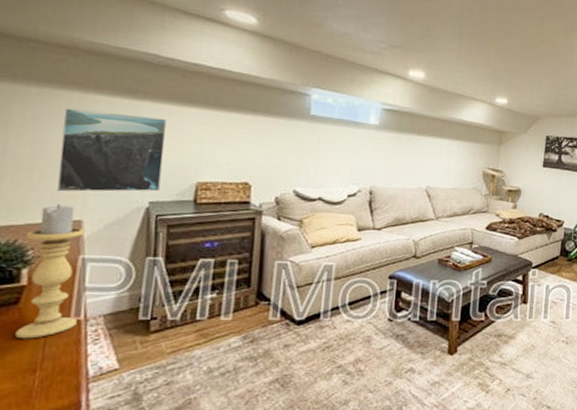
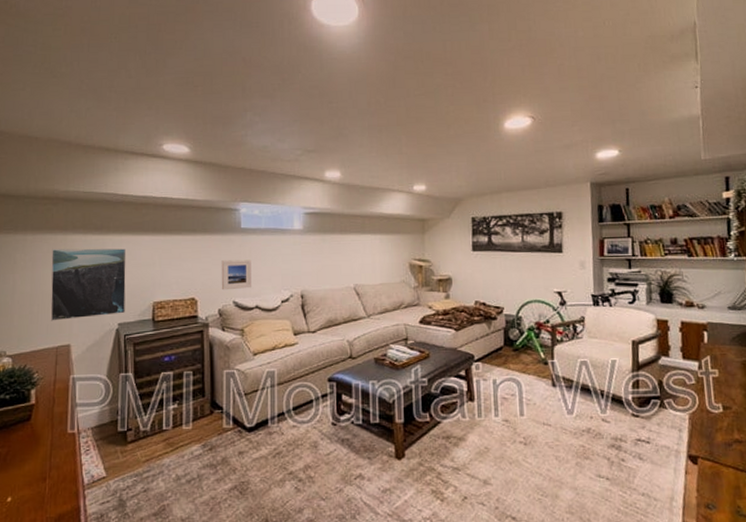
candle holder: present [15,204,85,339] -> none [30,331,73,451]
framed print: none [281,146,319,179] -> present [221,259,251,290]

